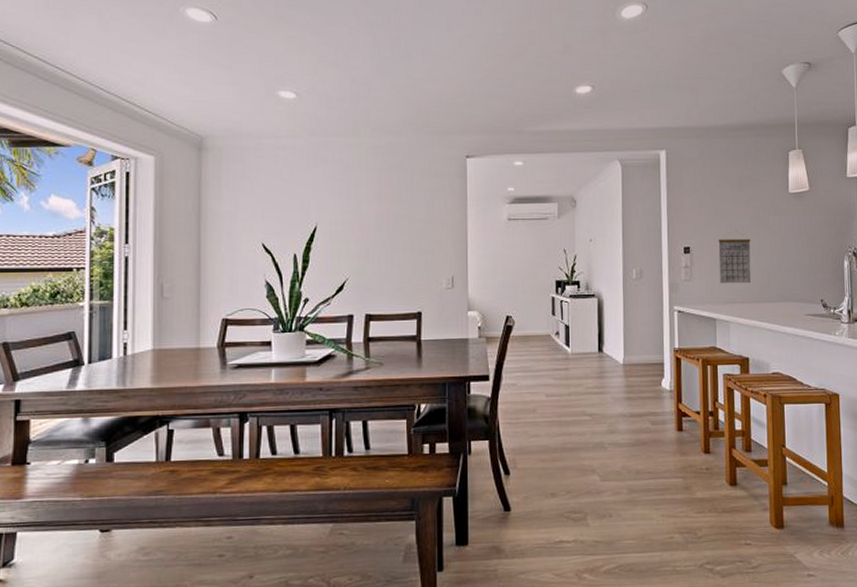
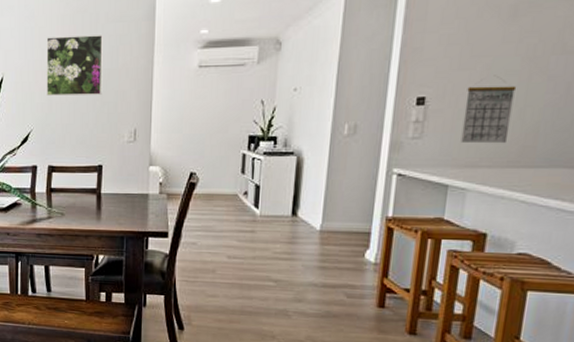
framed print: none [362,189,419,245] -> present [46,35,103,96]

